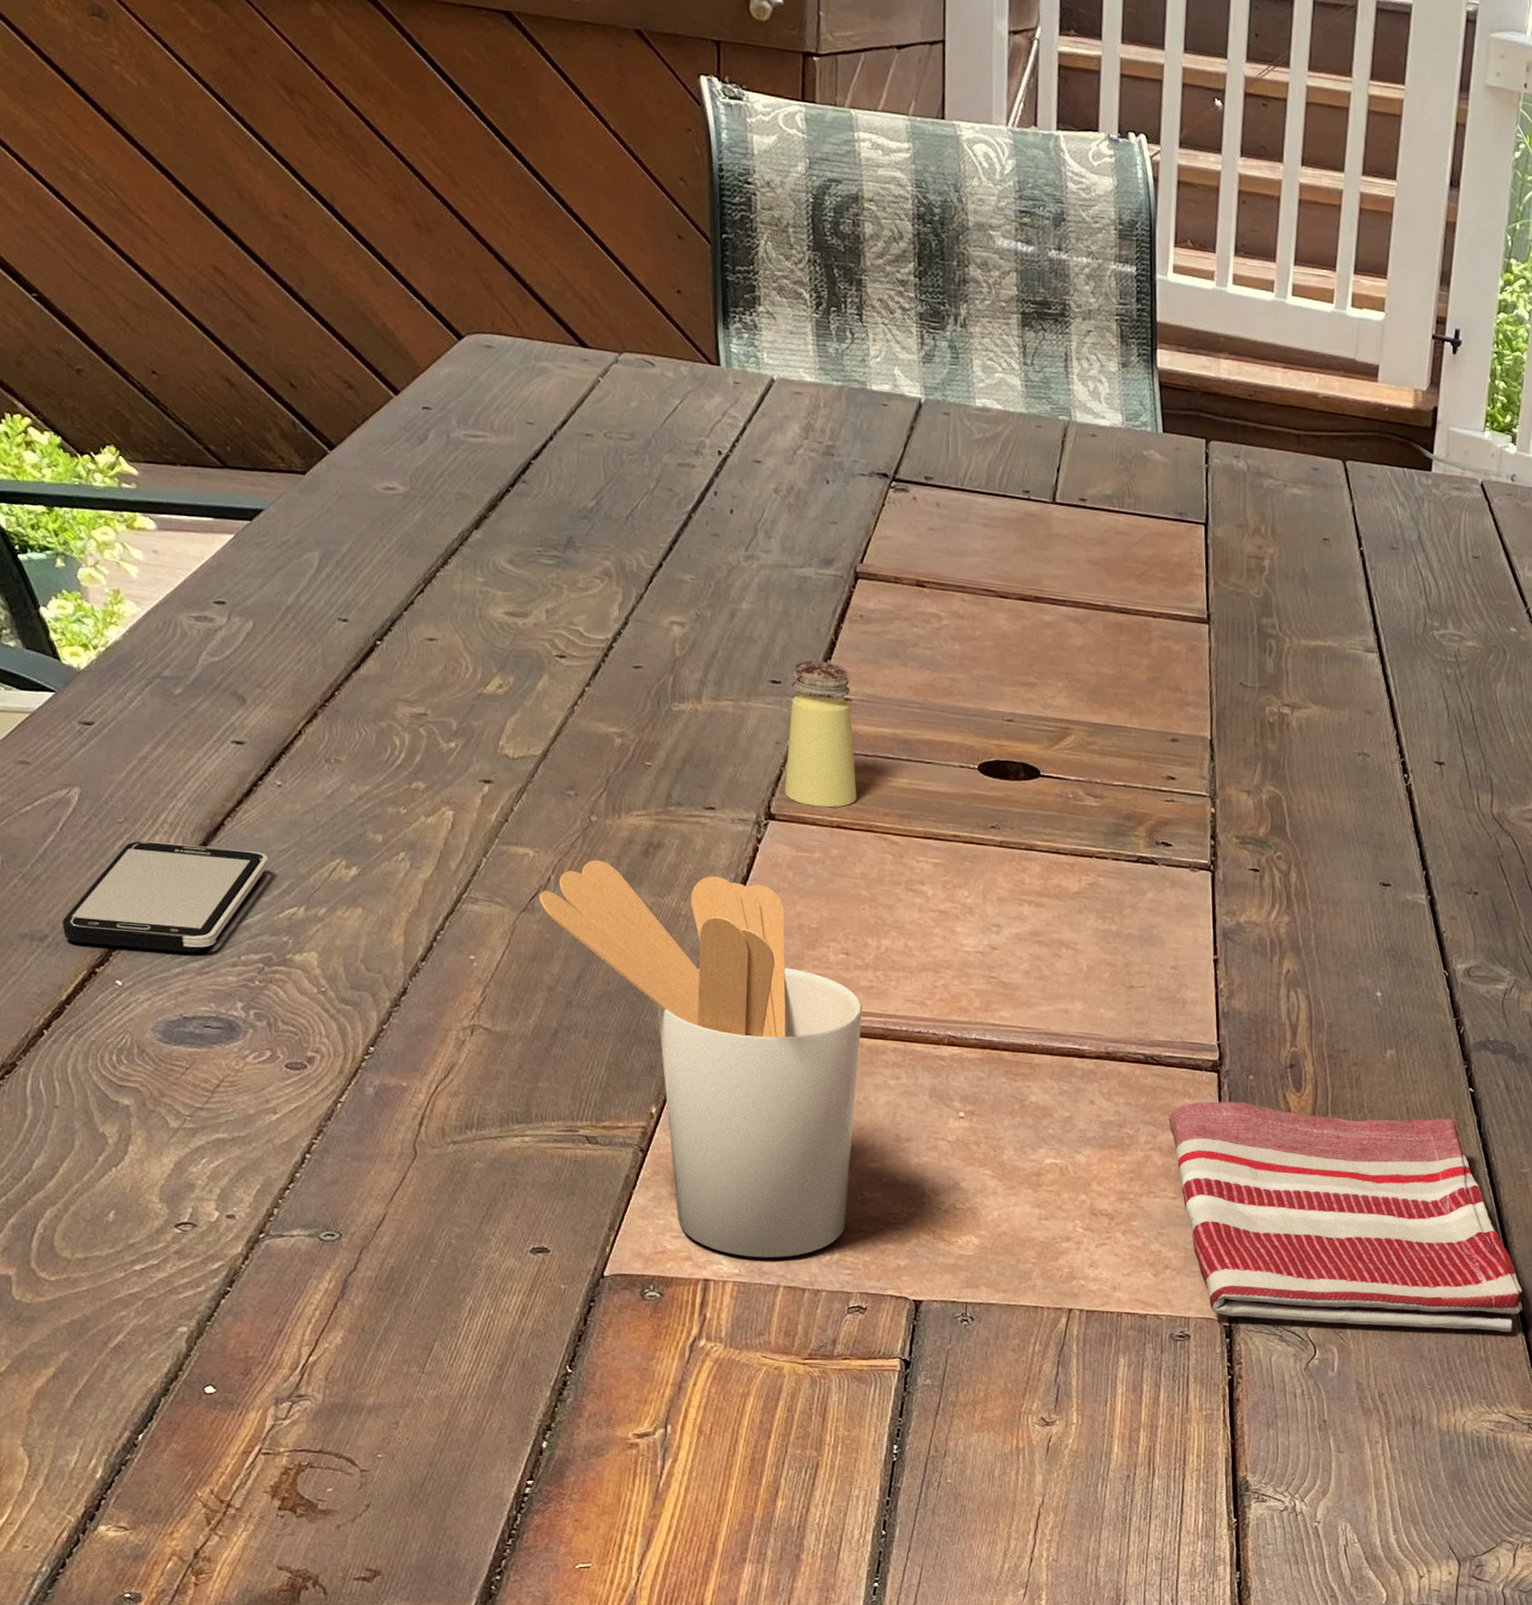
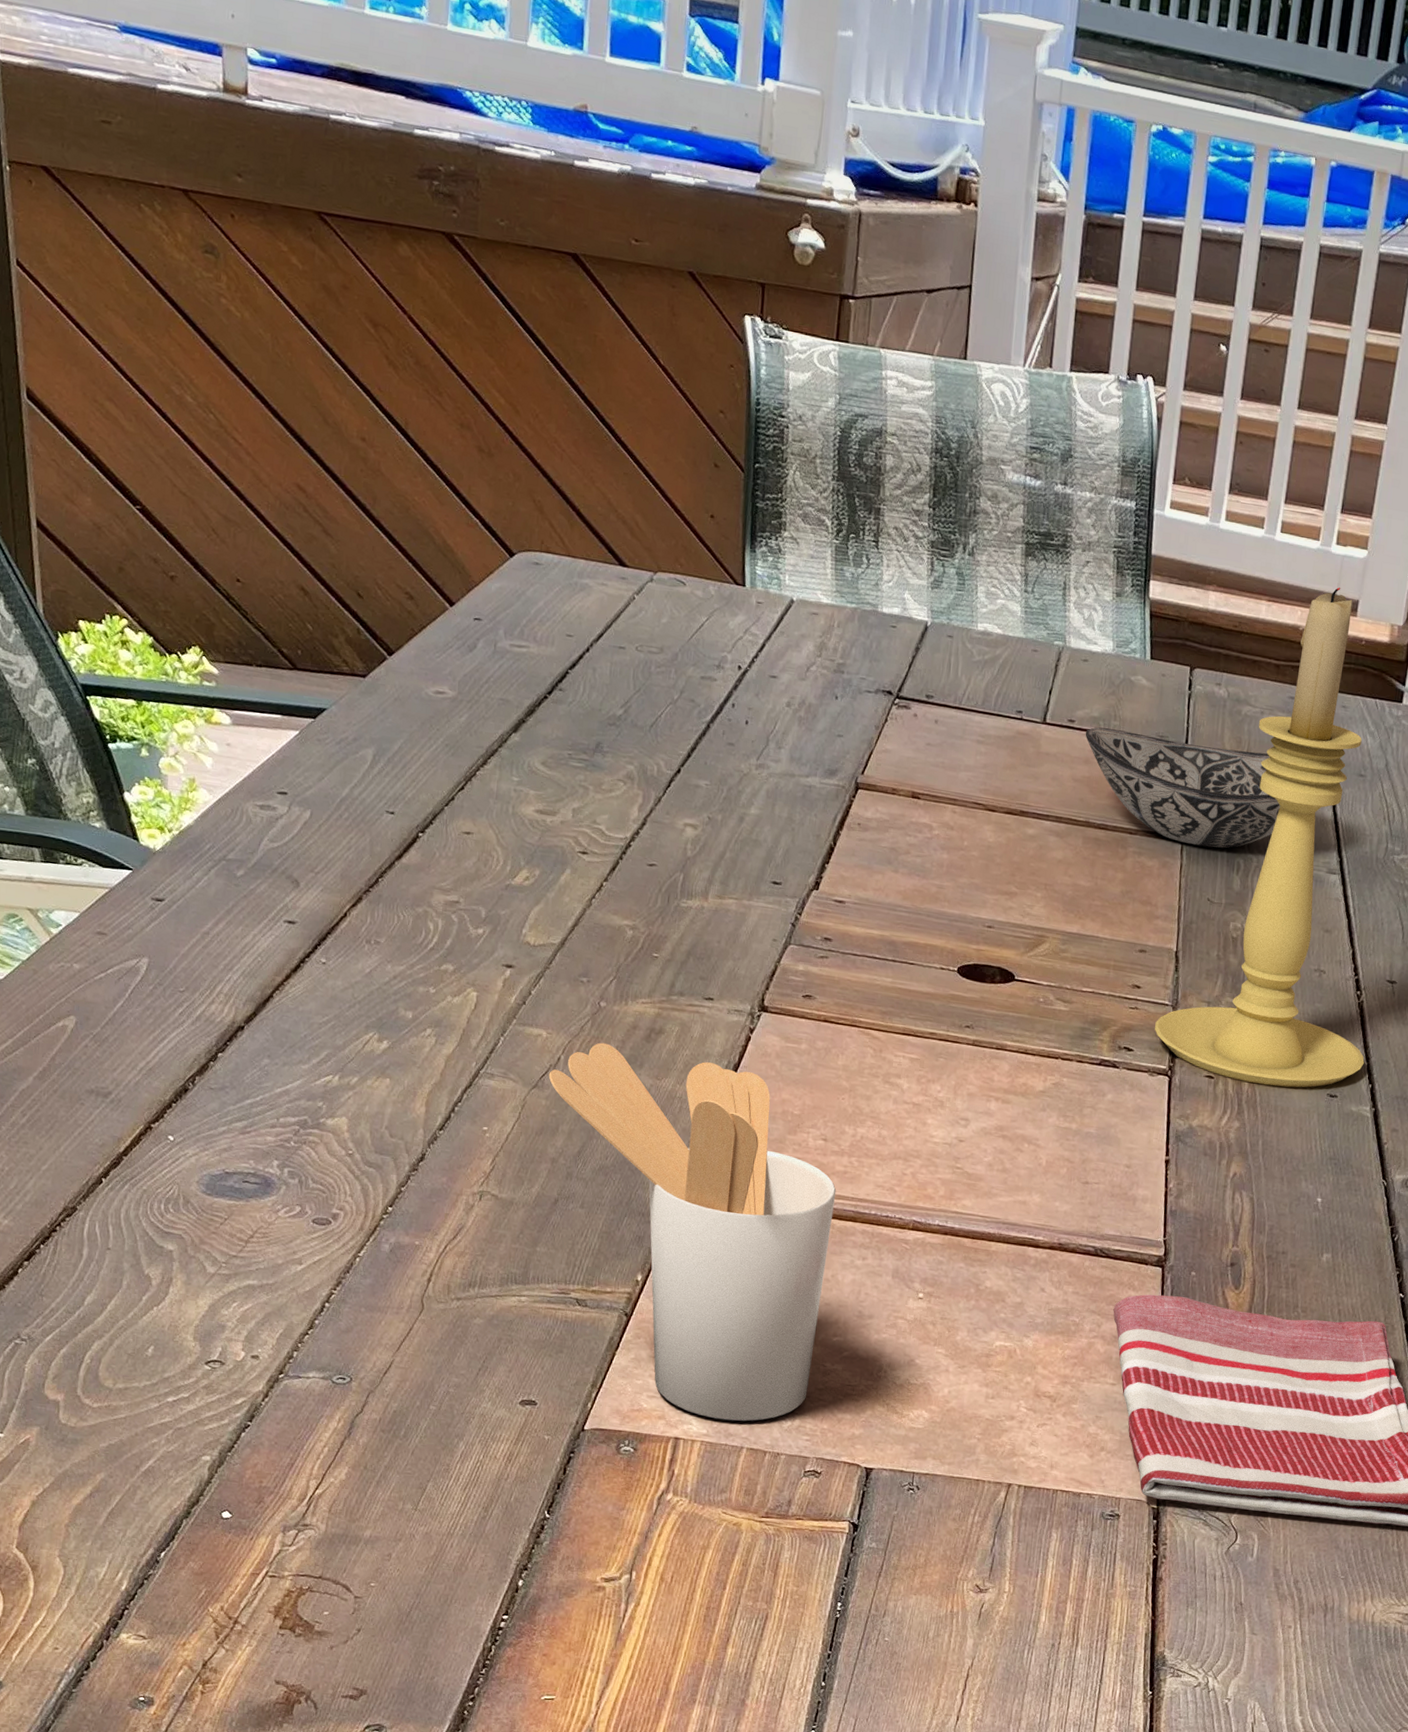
smartphone: present [61,841,269,953] -> none [124,1009,311,1113]
saltshaker: present [785,660,857,808] -> none [778,864,844,1003]
decorative bowl: none [1098,505,1311,629] -> present [1085,727,1281,848]
candle holder: none [1193,352,1417,878] -> present [1155,587,1364,1088]

